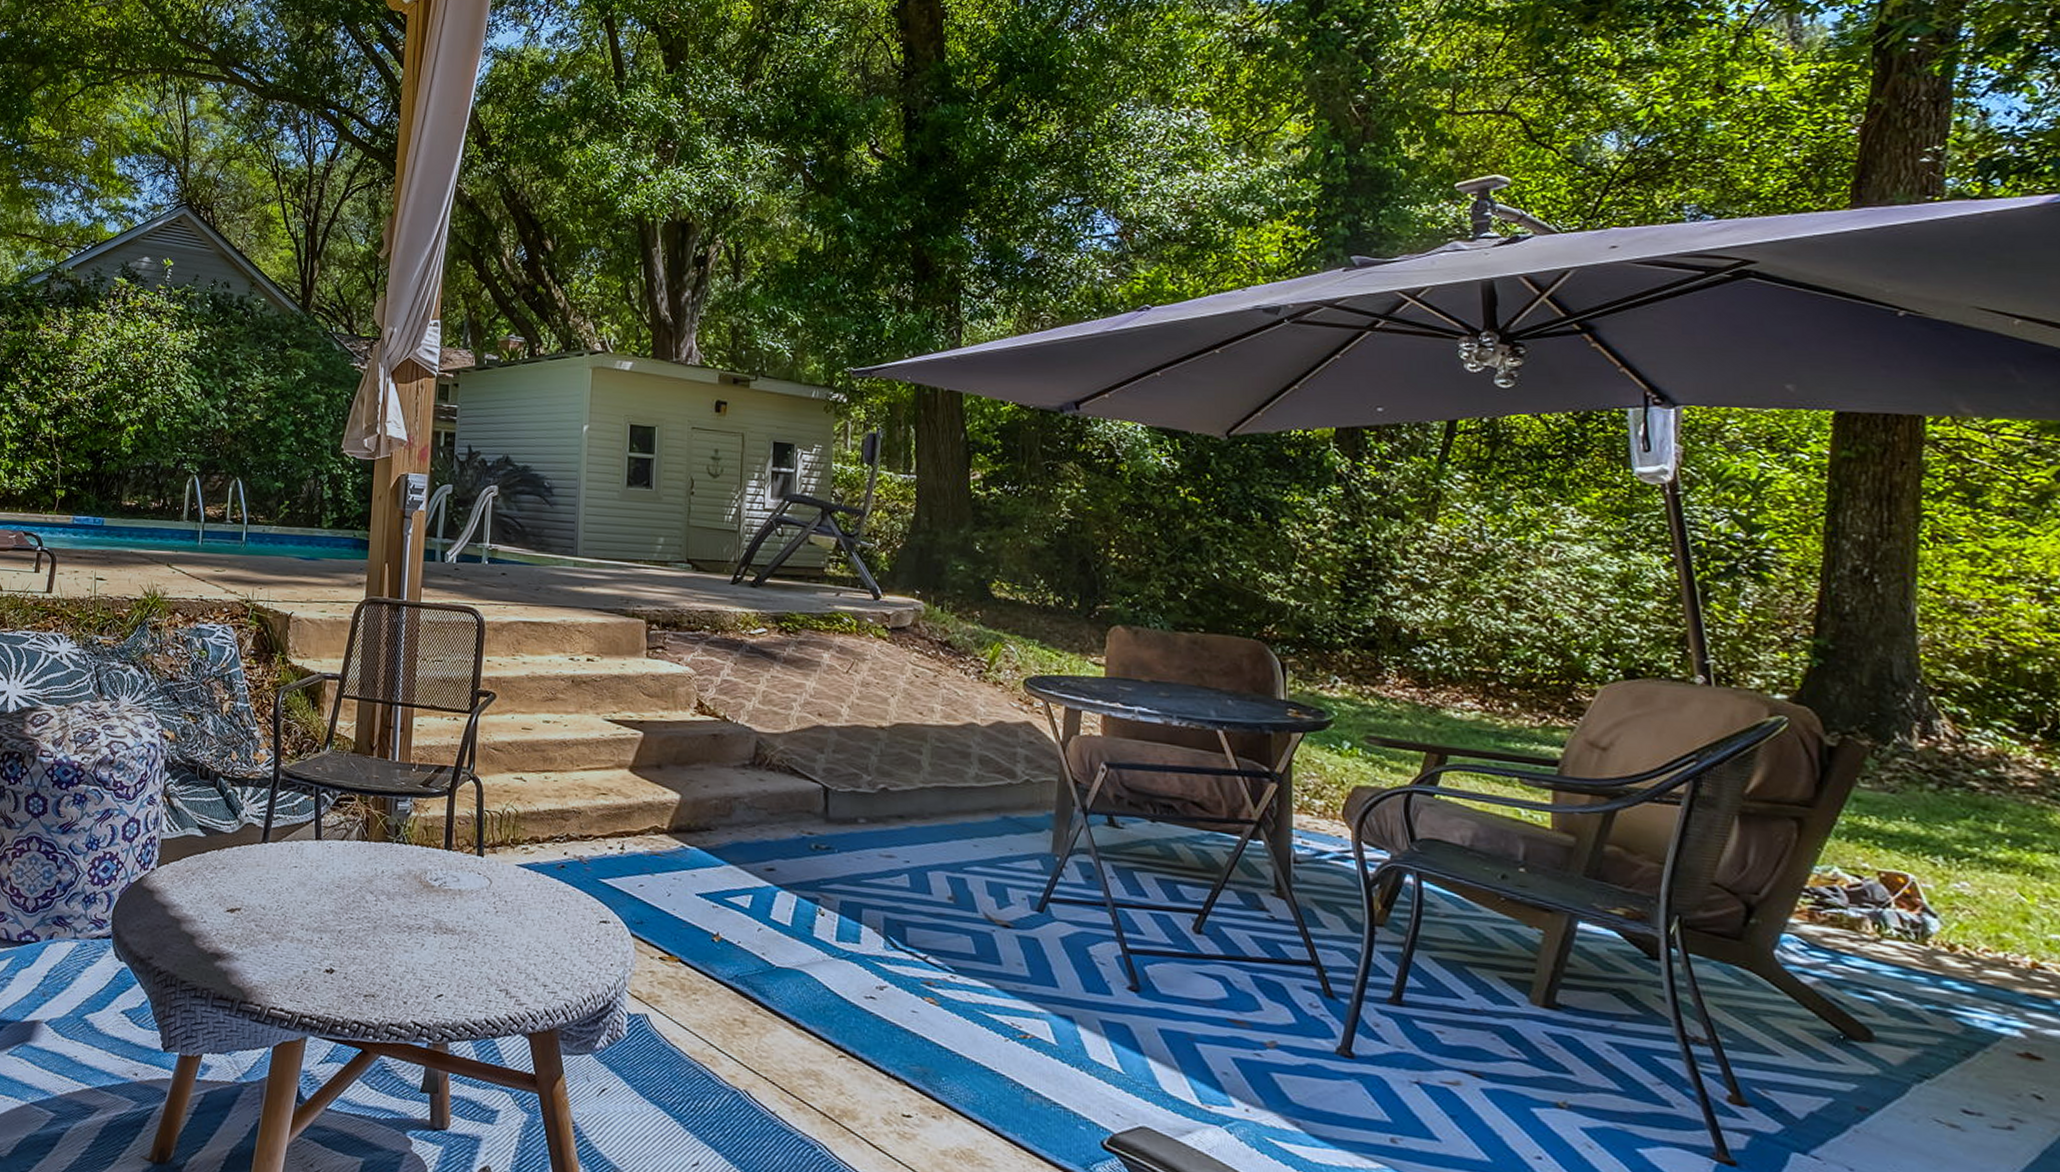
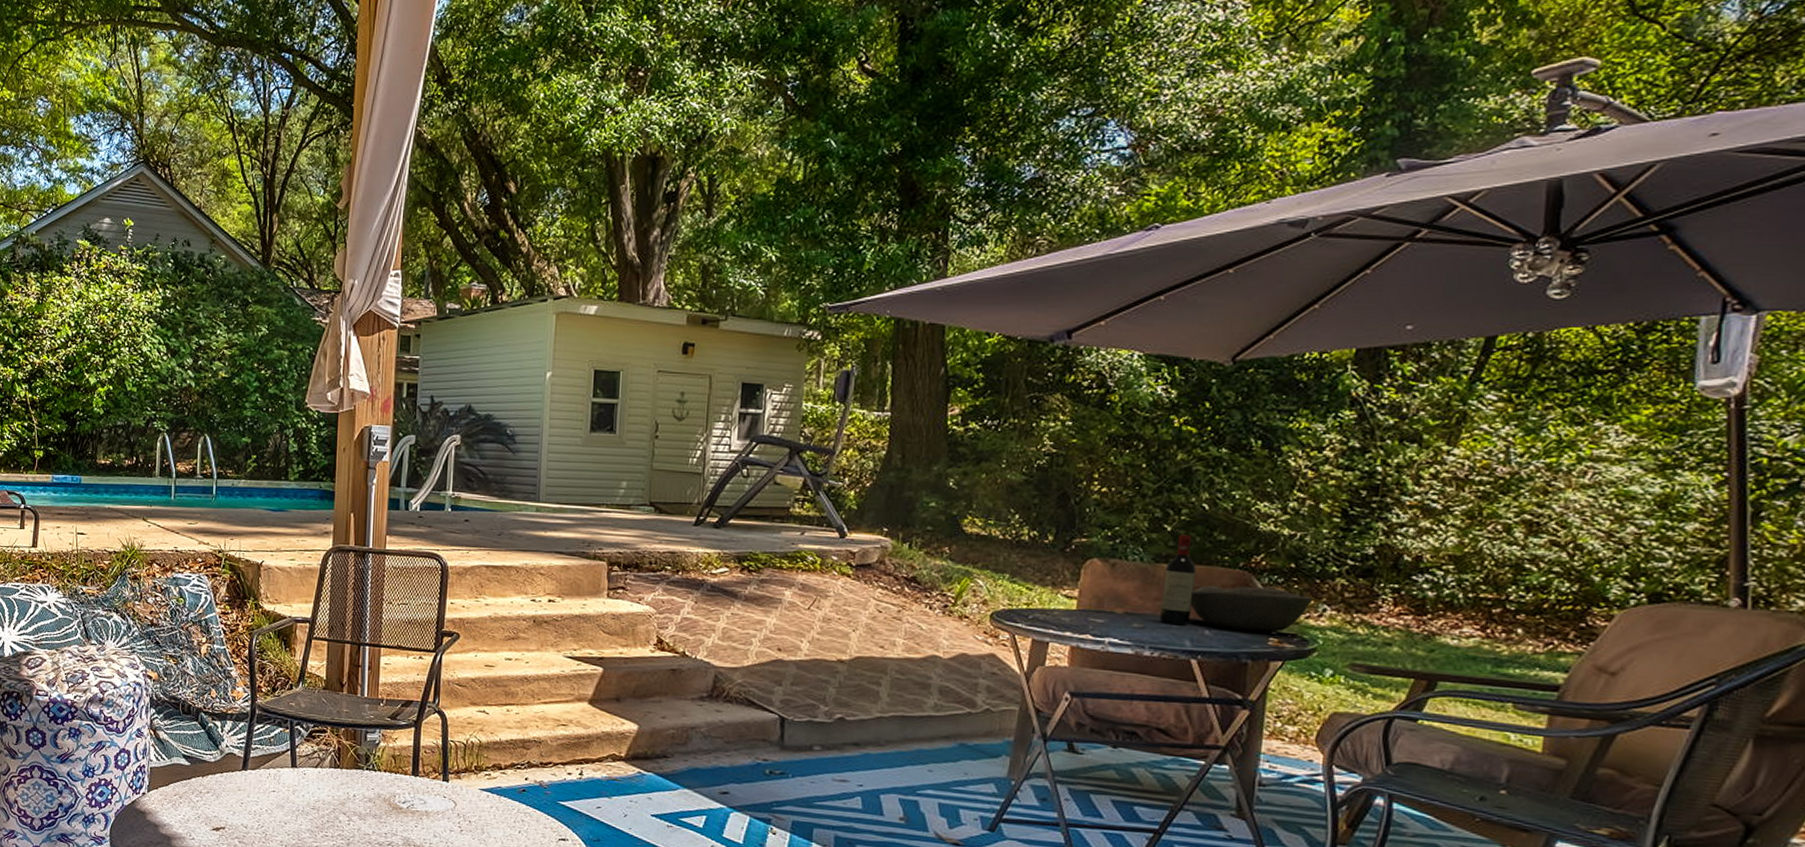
wine bottle: none [1183,603,1215,696] -> present [1159,534,1197,626]
bowl: none [1212,655,1323,703] -> present [1191,586,1312,633]

